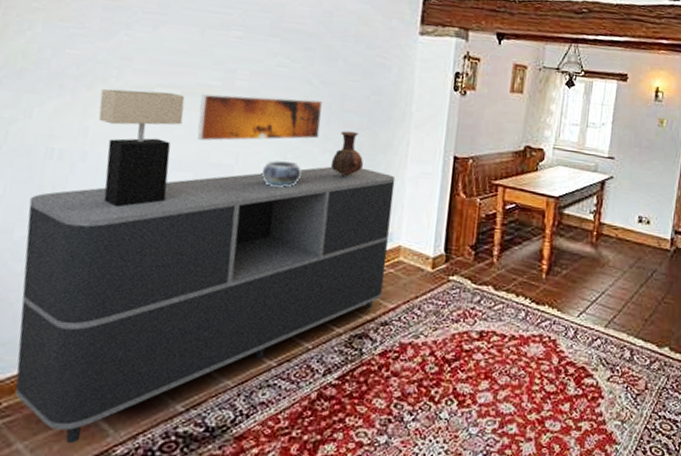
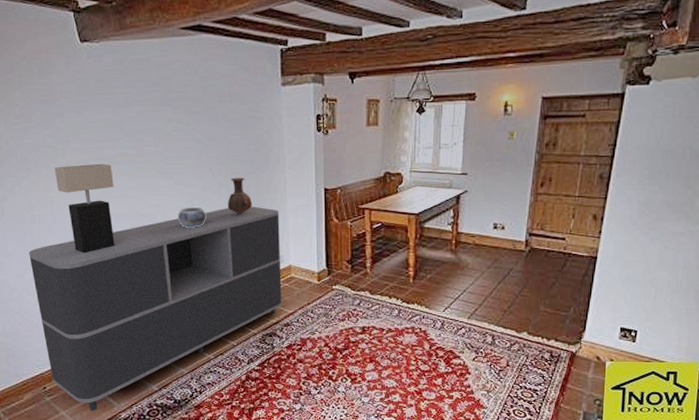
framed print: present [197,94,322,141] -> none [123,154,215,199]

